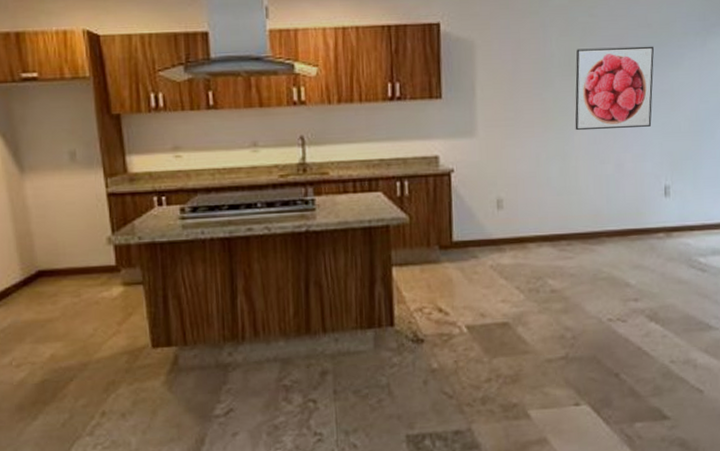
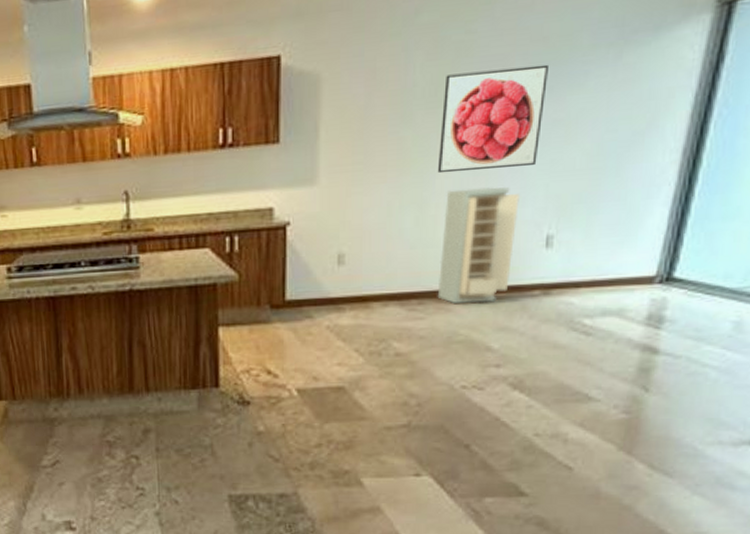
storage cabinet: none [582,143,642,244] -> present [437,186,521,303]

